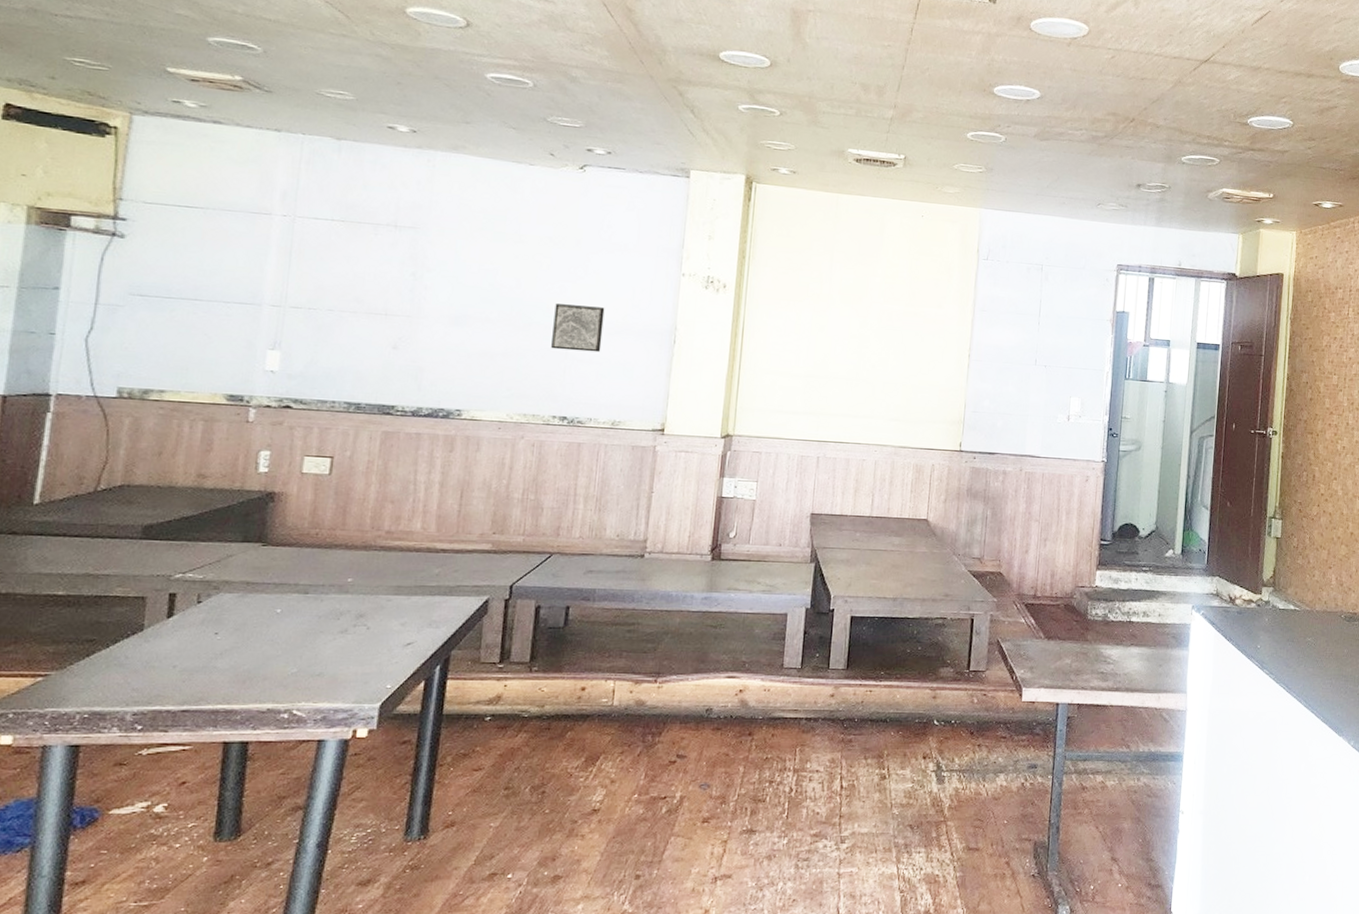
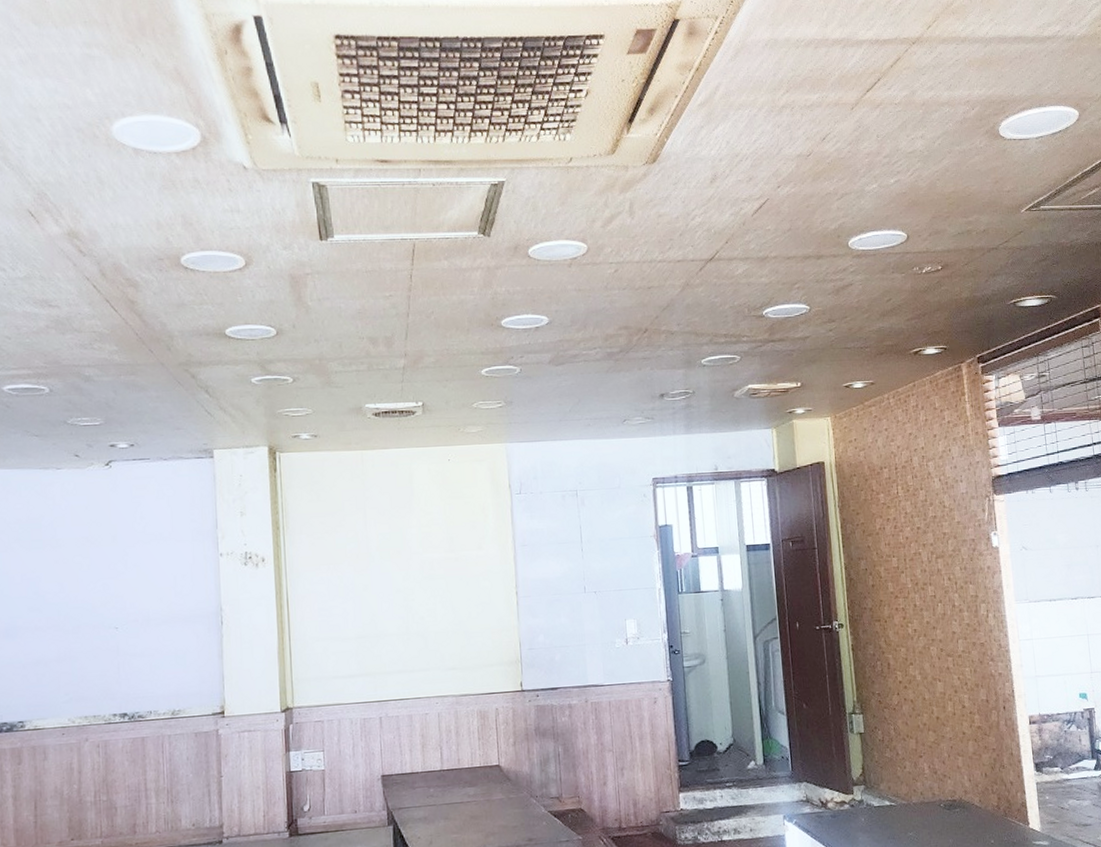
wall art: present [551,304,605,353] -> none [100,599,151,648]

